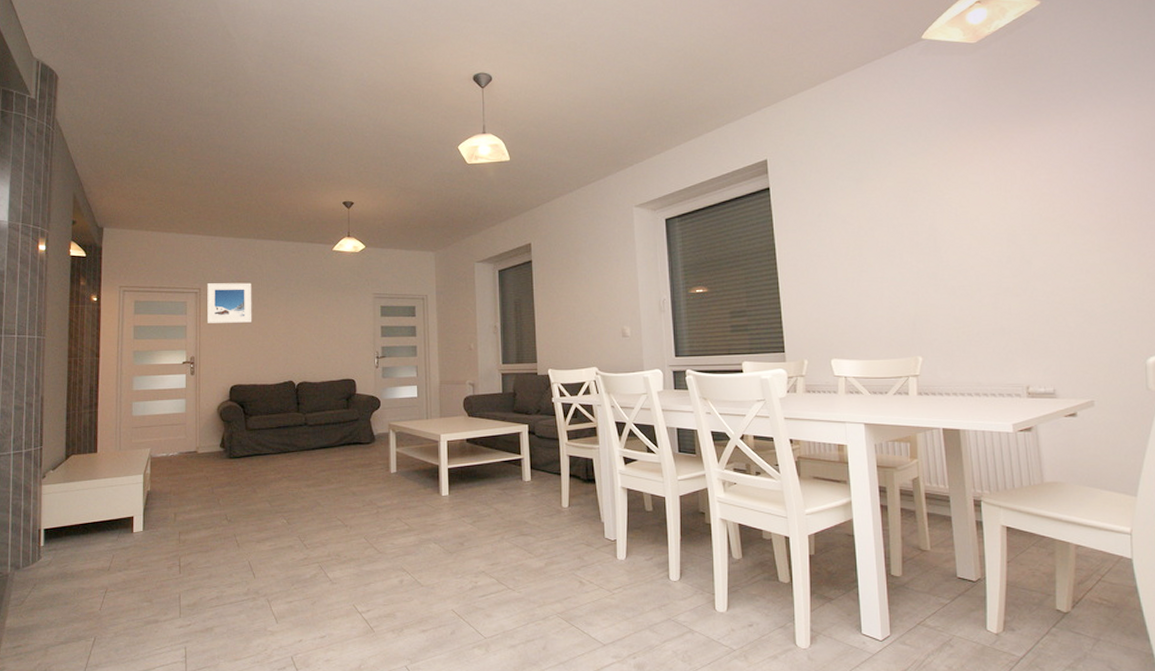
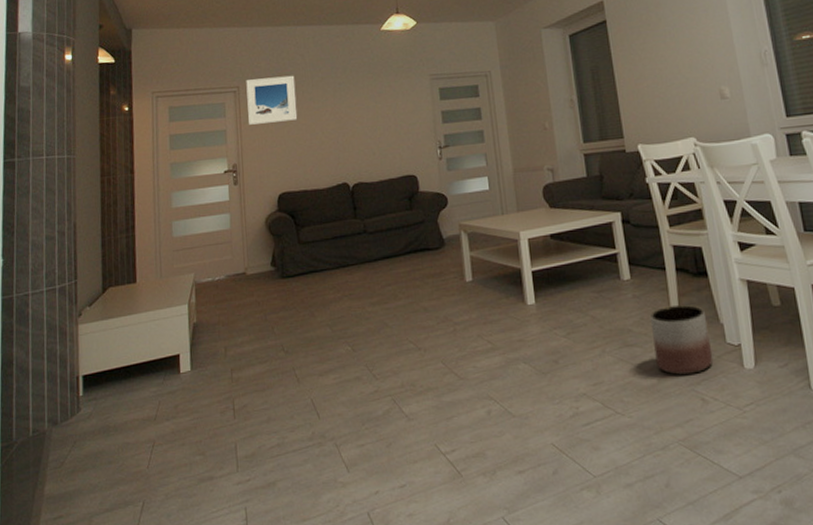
planter: none [543,504,593,561] -> present [649,304,713,375]

